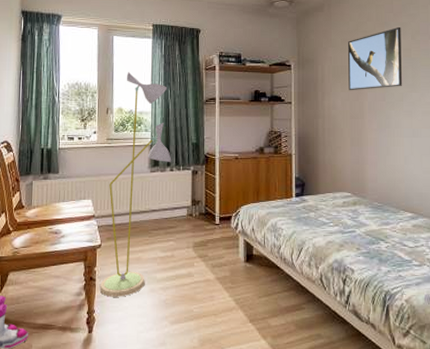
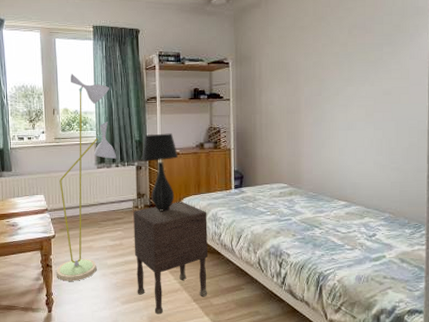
nightstand: none [186,210,266,337] -> present [133,202,208,315]
table lamp: none [198,136,237,220] -> present [142,133,179,212]
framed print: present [347,26,402,91] -> none [284,21,338,87]

